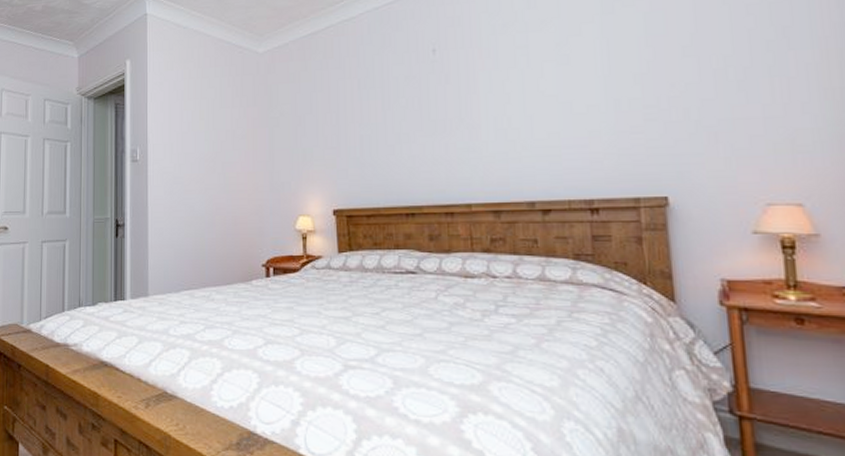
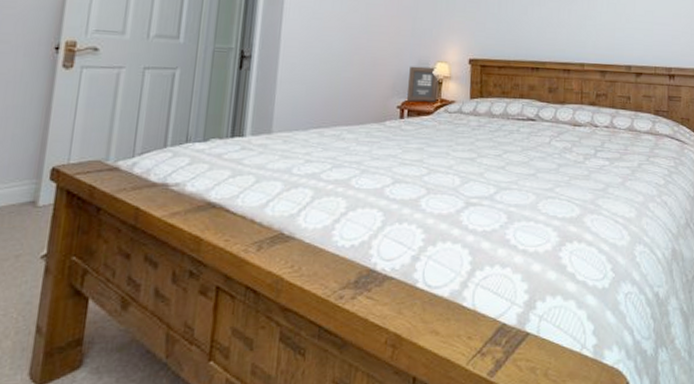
picture frame: none [271,222,303,260] -> present [407,66,439,103]

